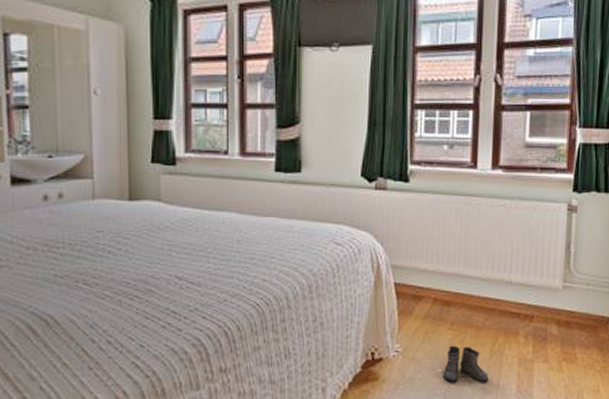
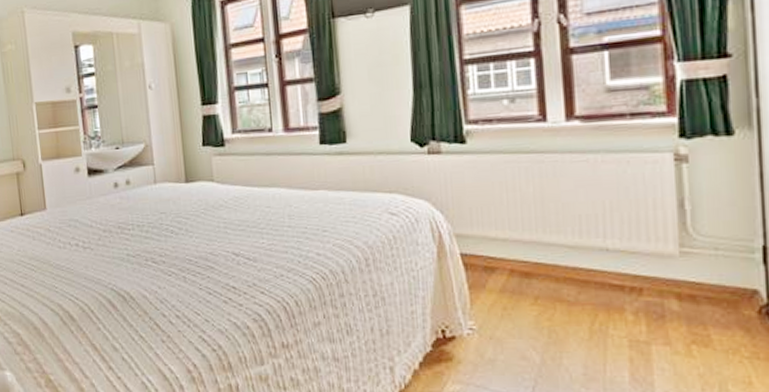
boots: present [441,345,489,383] -> none [528,322,590,368]

